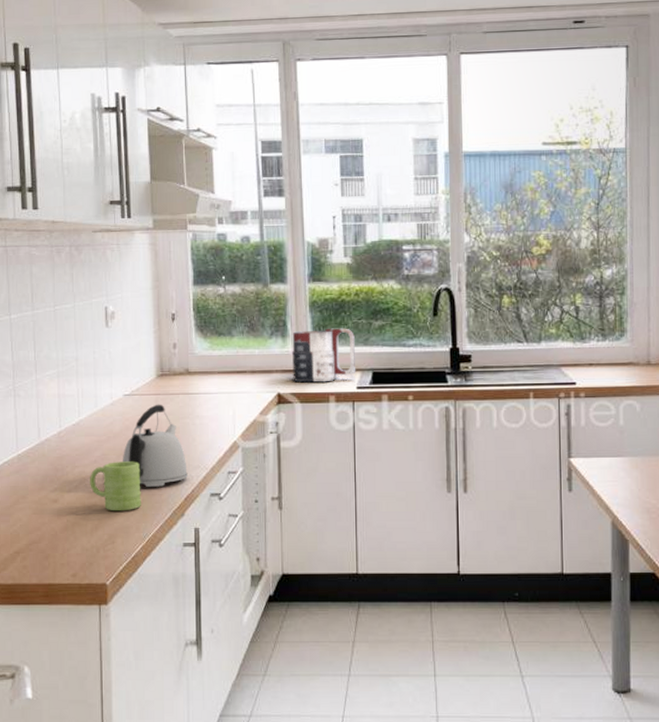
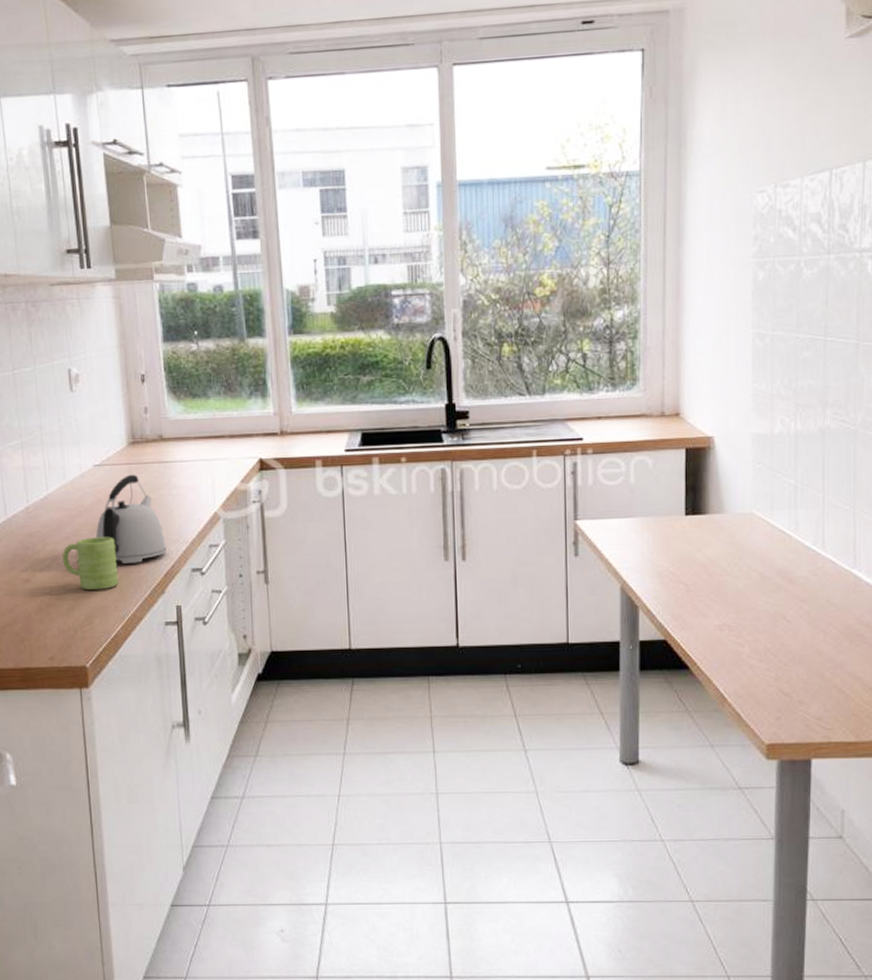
mug: present [292,328,355,383] -> none [273,385,343,447]

